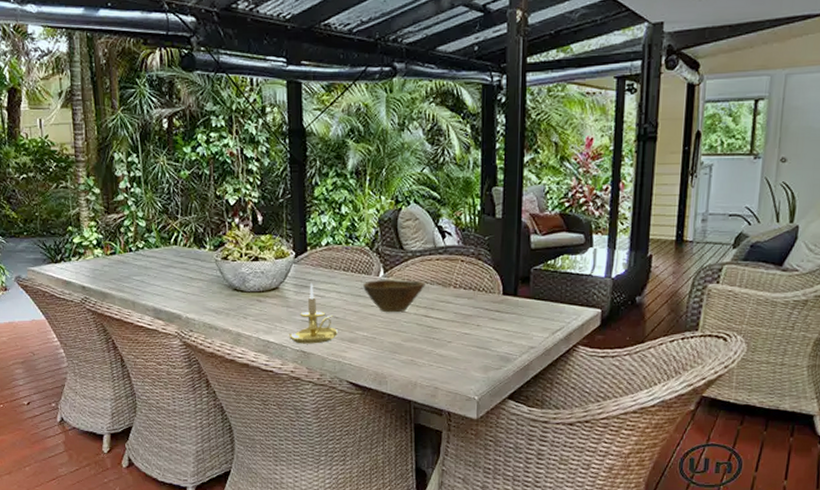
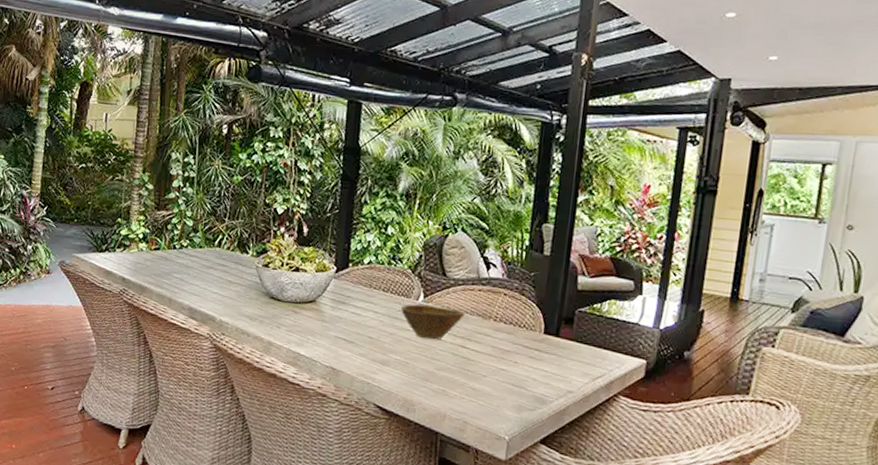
candle holder: present [288,283,338,344] -> none [320,300,370,362]

